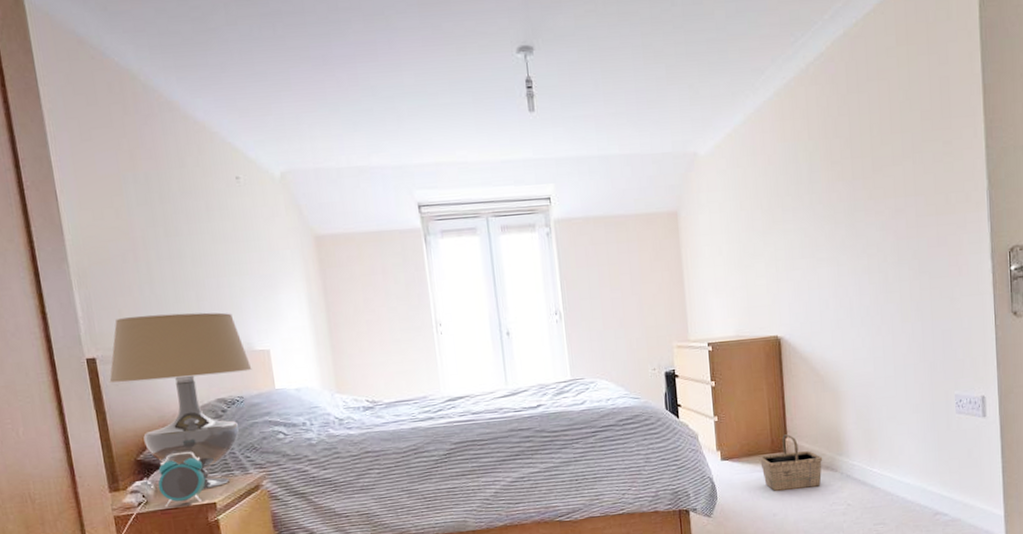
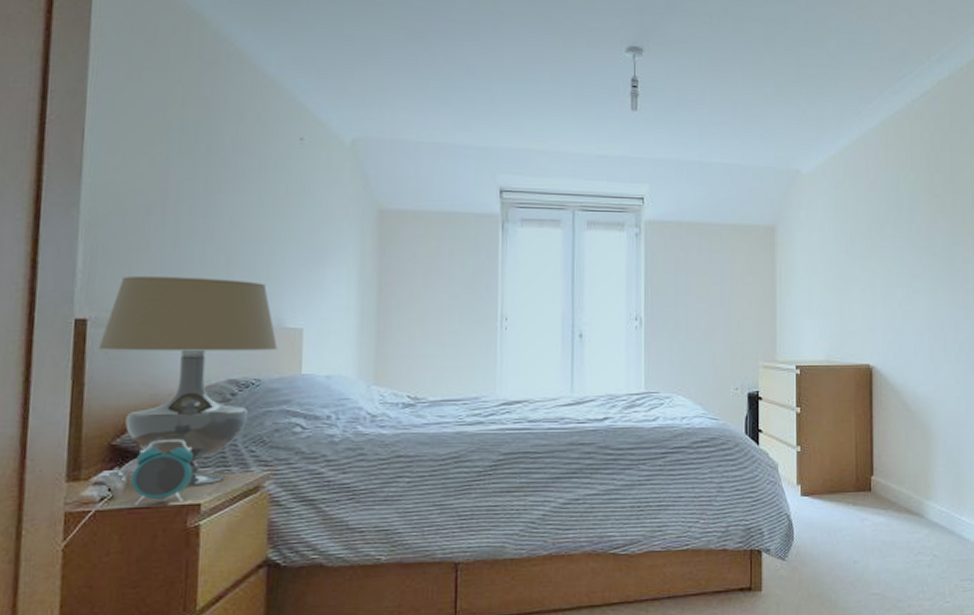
basket: present [759,434,823,491] -> none [842,472,910,535]

